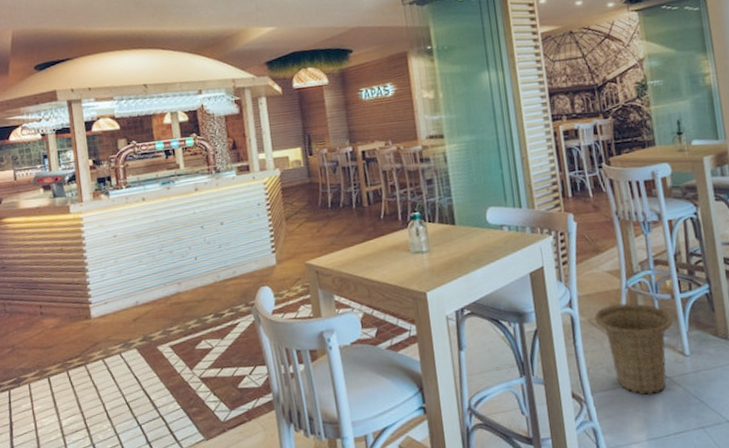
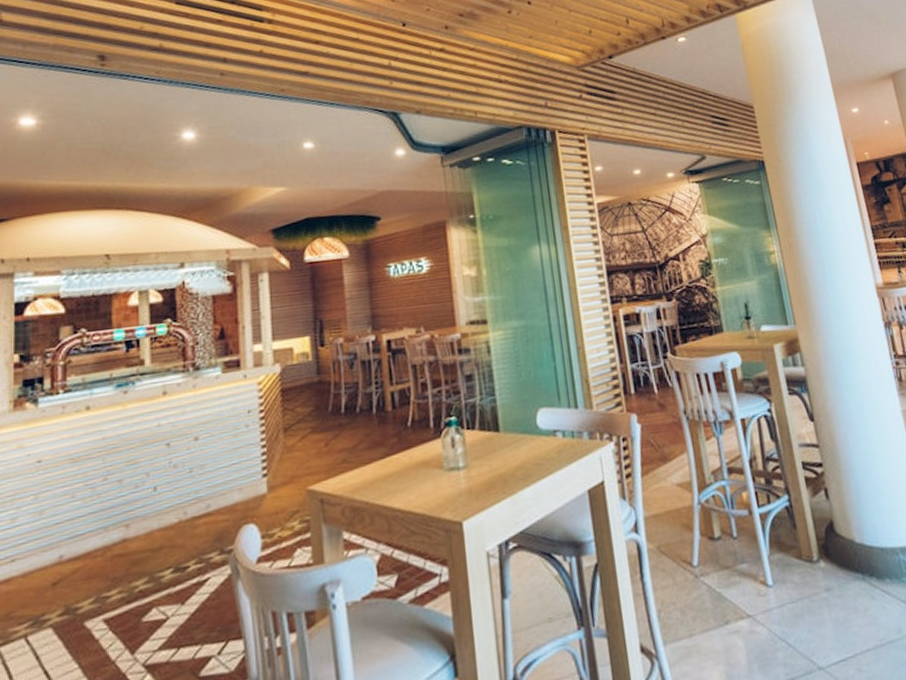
basket: present [594,303,673,395] -> none [664,522,752,642]

